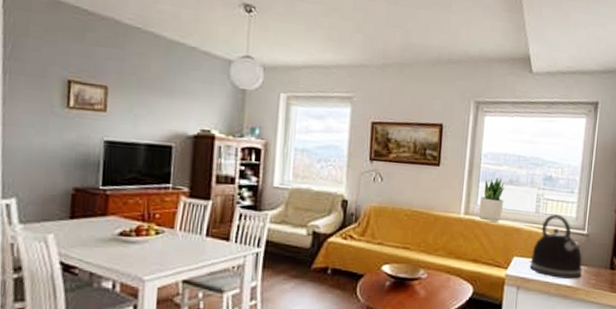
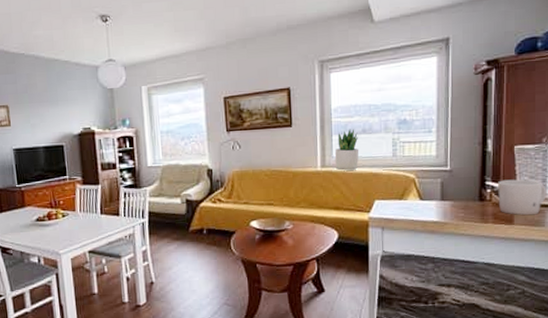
kettle: present [529,214,583,279] -> none [392,155,449,216]

